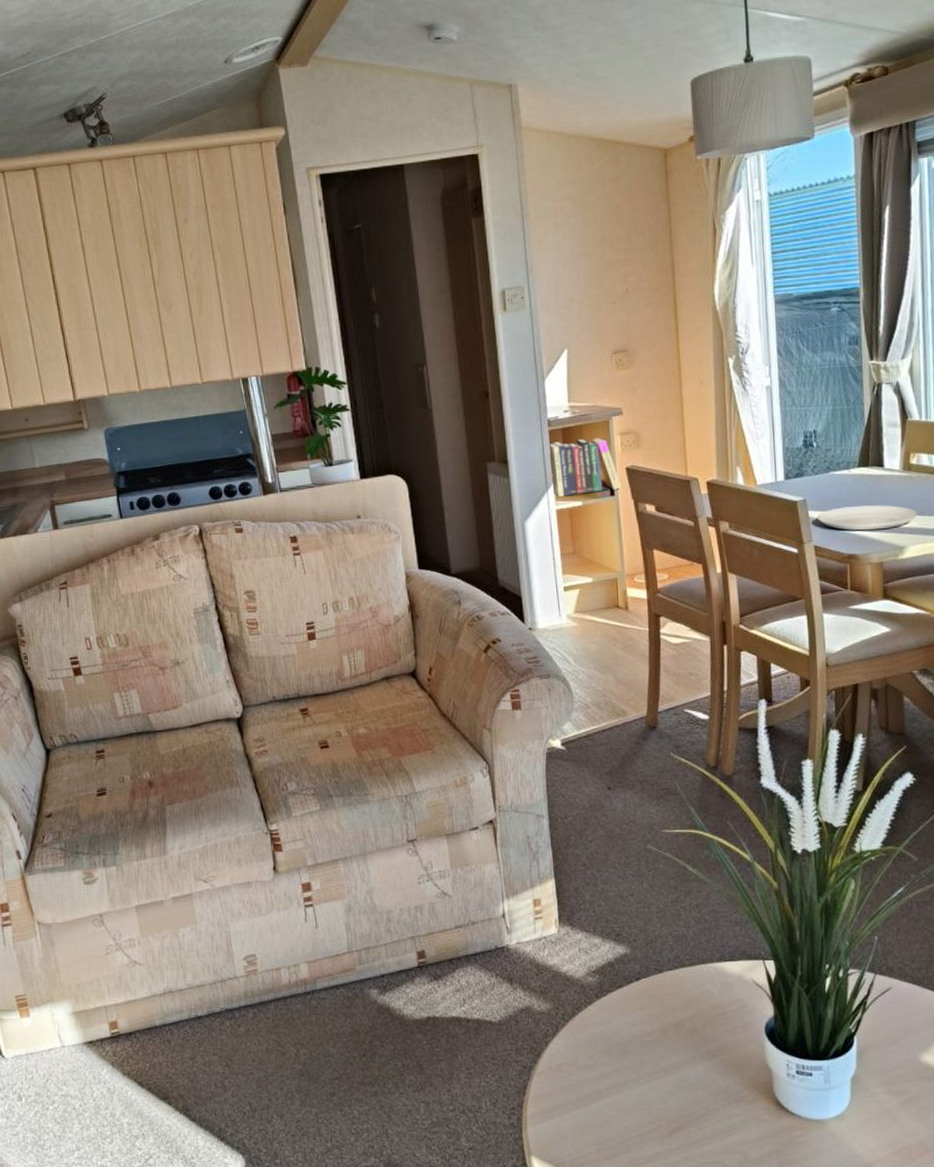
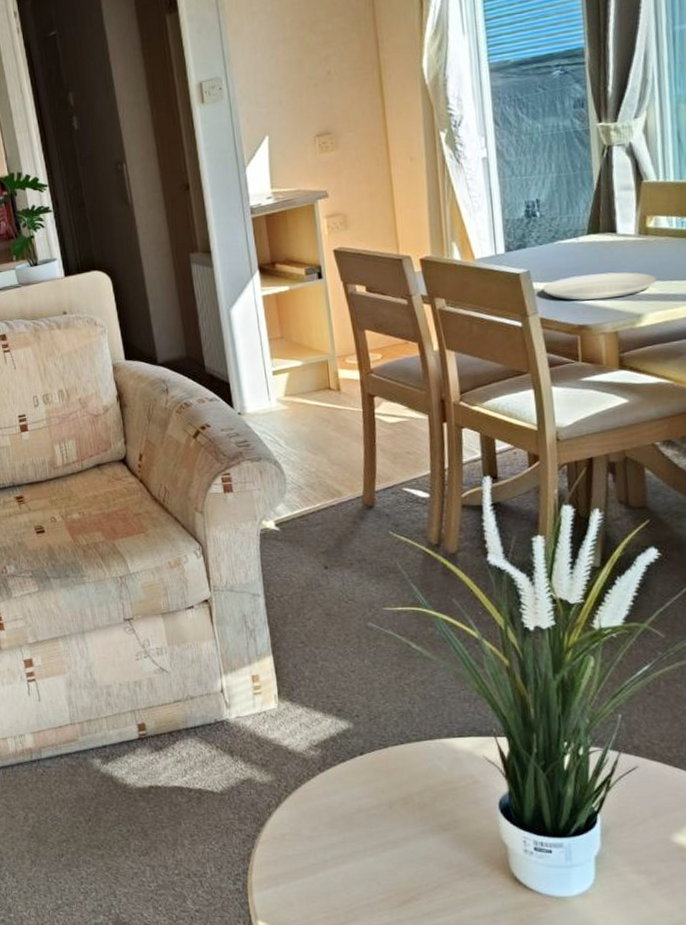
books: present [549,437,621,497] -> none [252,221,329,283]

